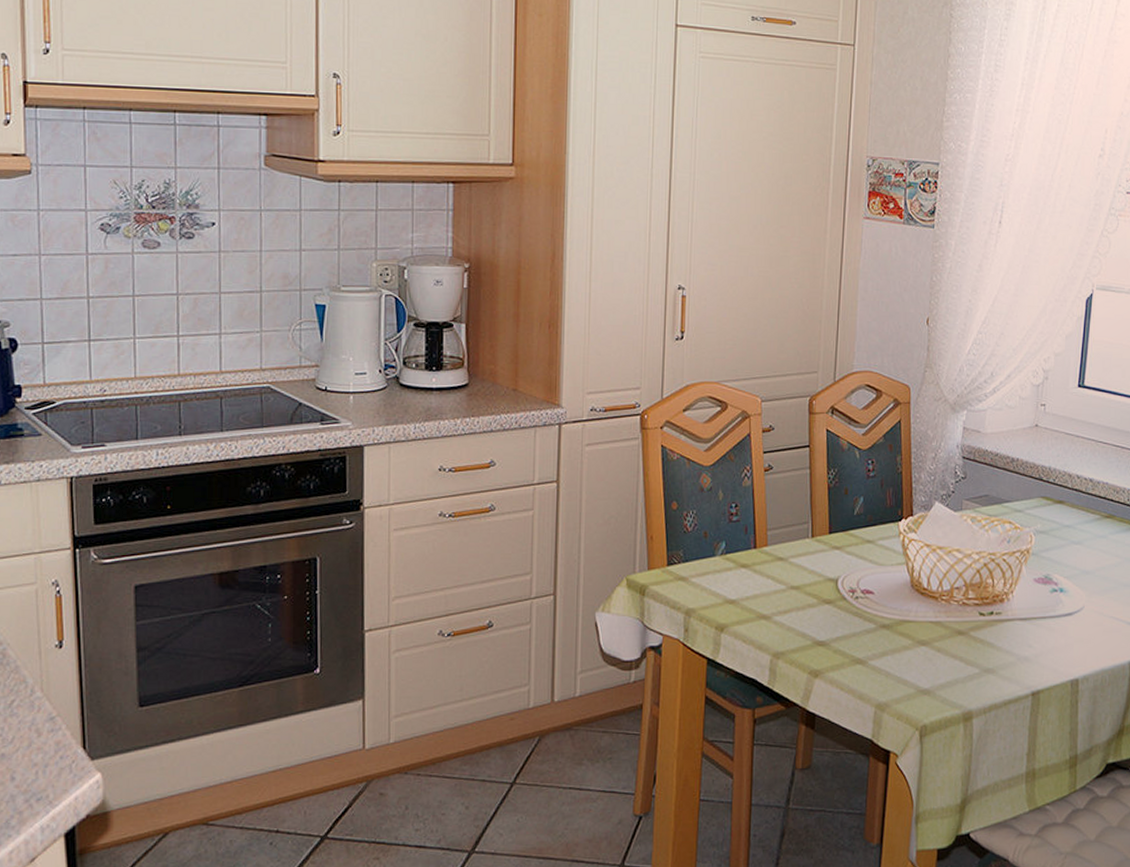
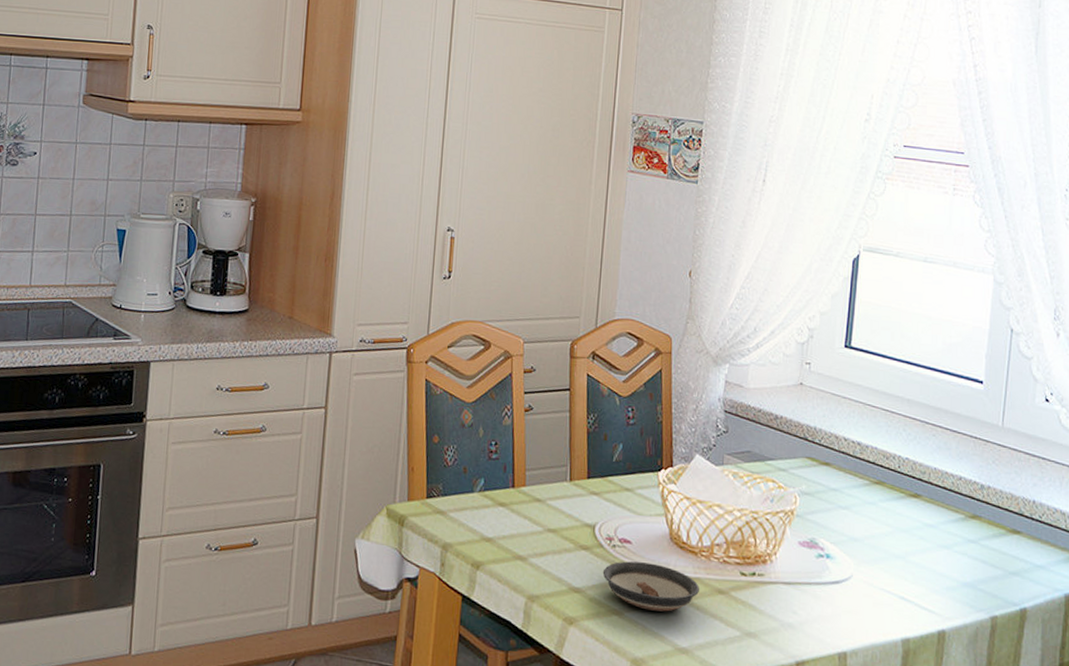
saucer: none [846,611,940,657] -> present [602,561,699,612]

